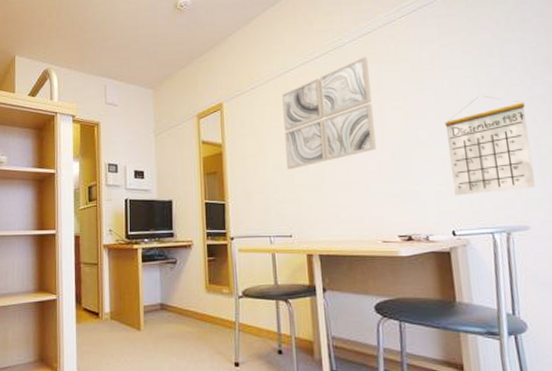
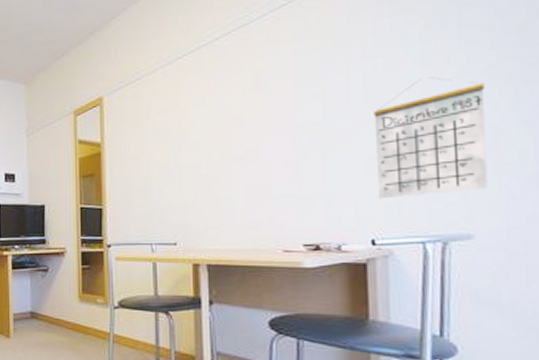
wall art: present [282,57,376,170] -> none [172,36,283,171]

